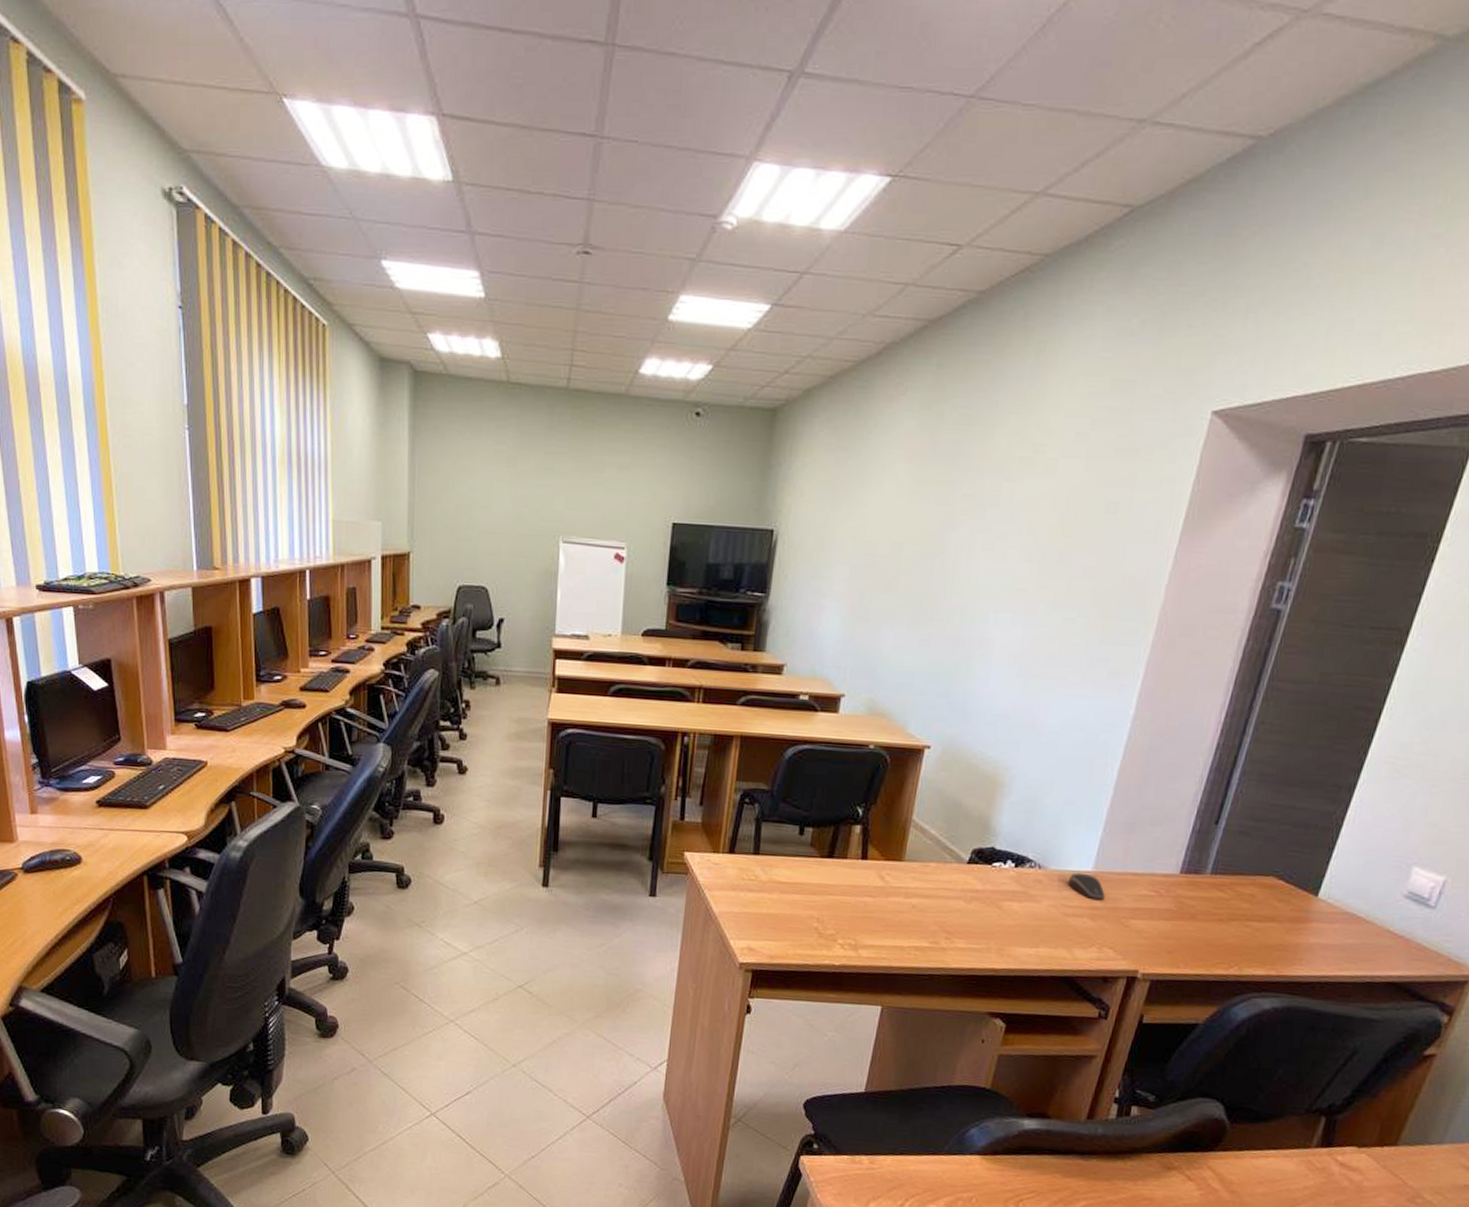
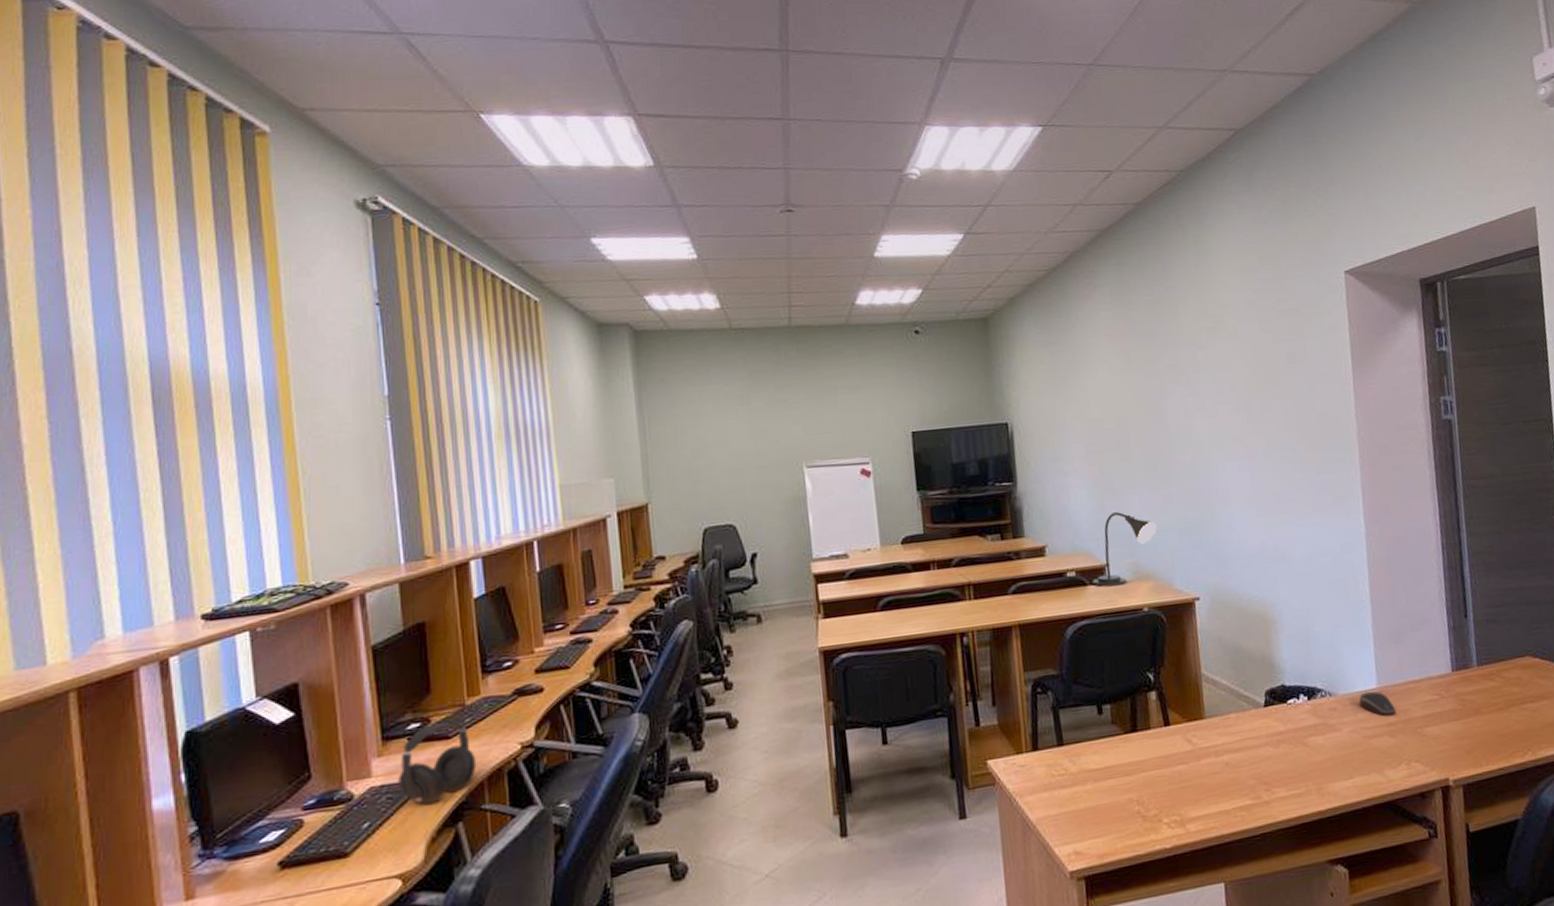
headphones: none [186,714,248,782] -> present [398,718,477,806]
desk lamp: none [824,644,906,718] -> present [1092,512,1157,587]

